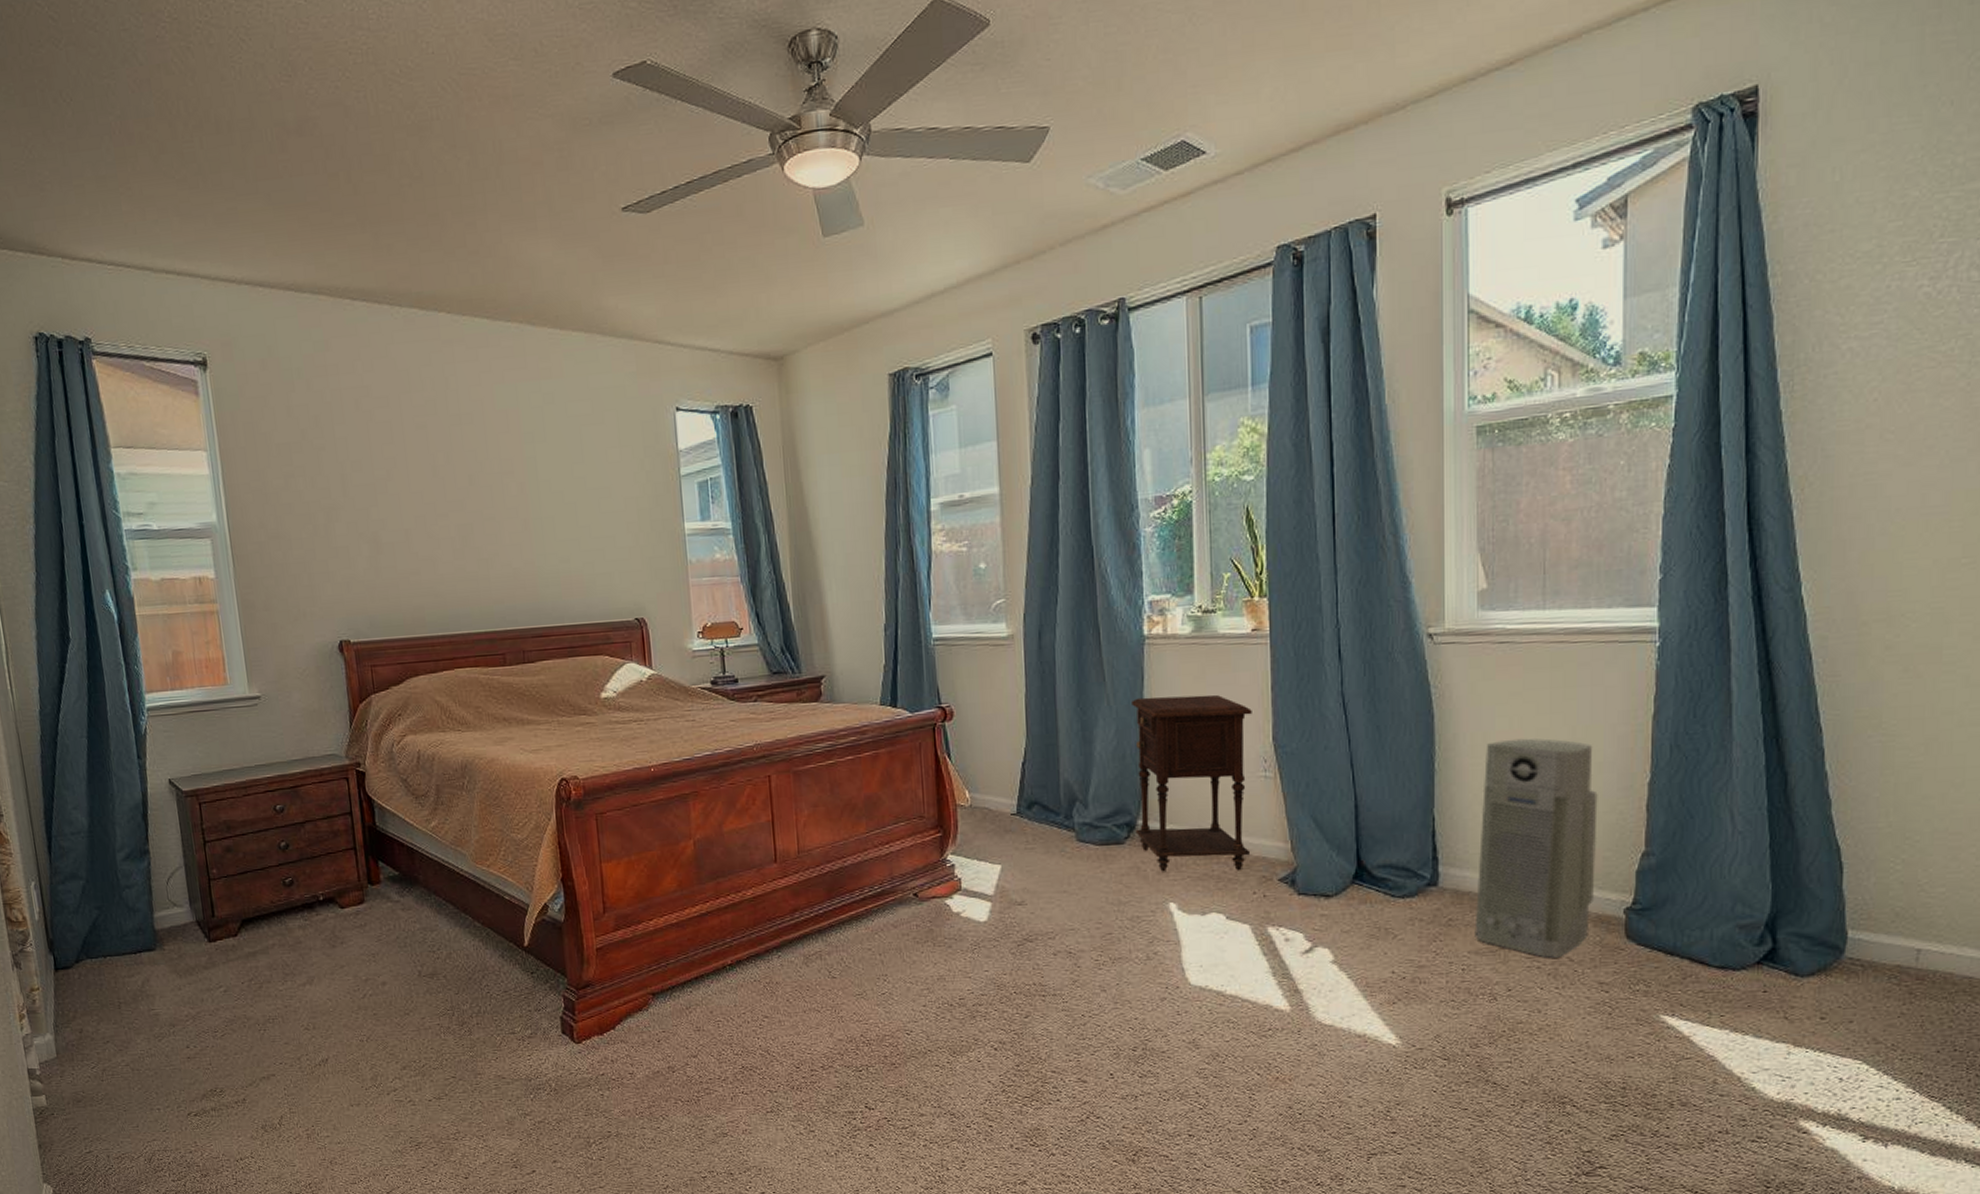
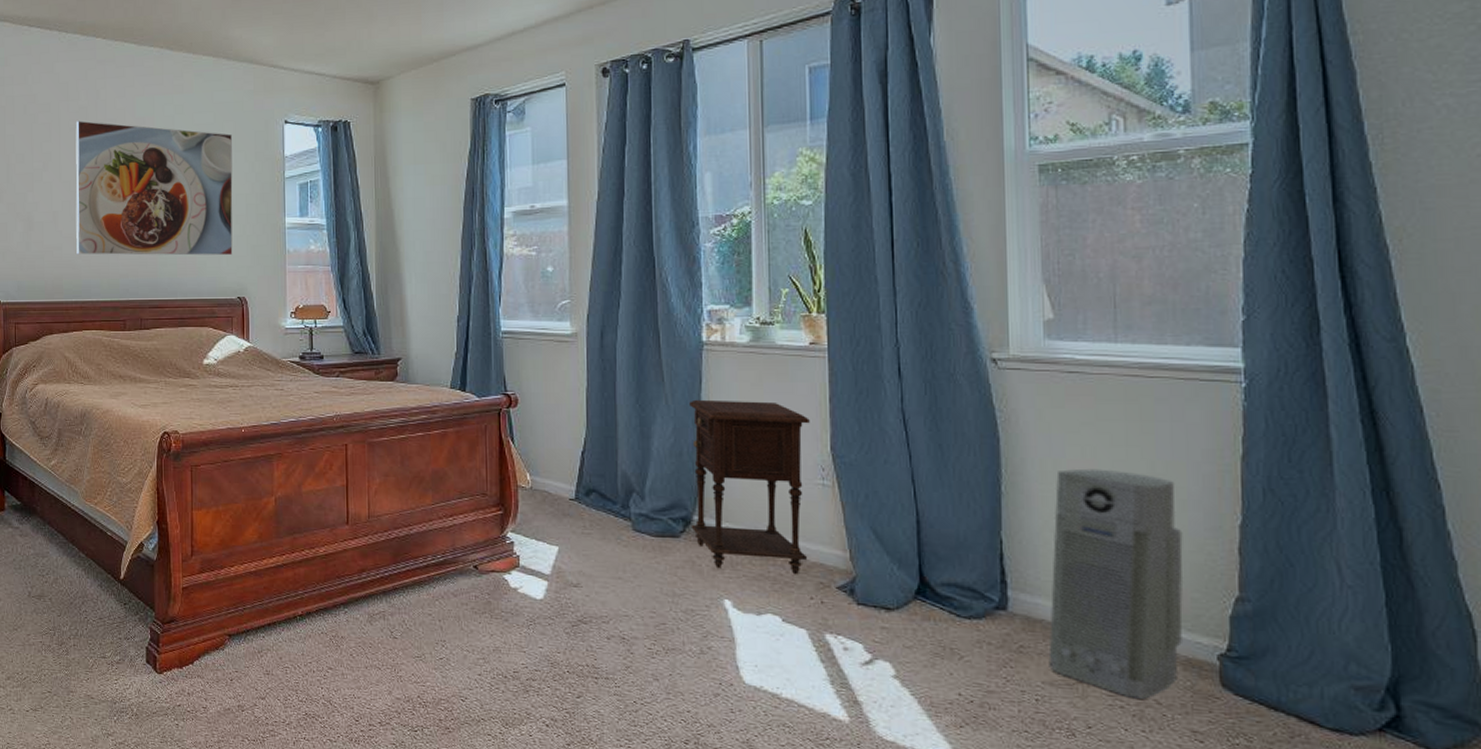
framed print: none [422,416,626,580] -> present [75,120,233,256]

